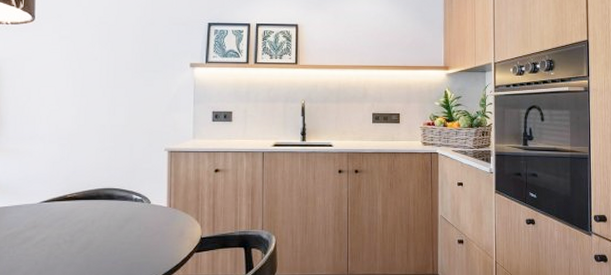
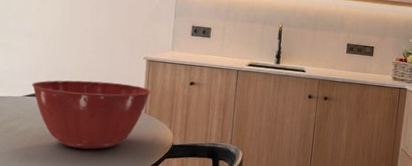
mixing bowl: none [48,179,175,253] -> present [31,80,151,149]

